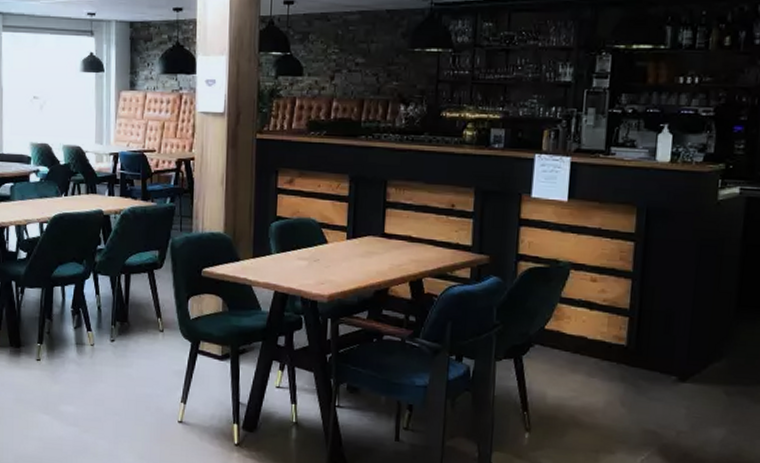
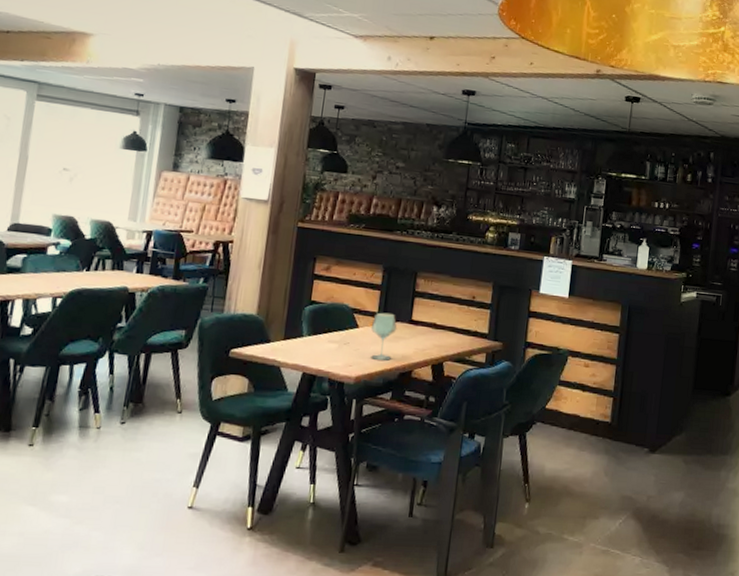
wine glass: none [340,226,369,278] -> present [370,312,397,361]

